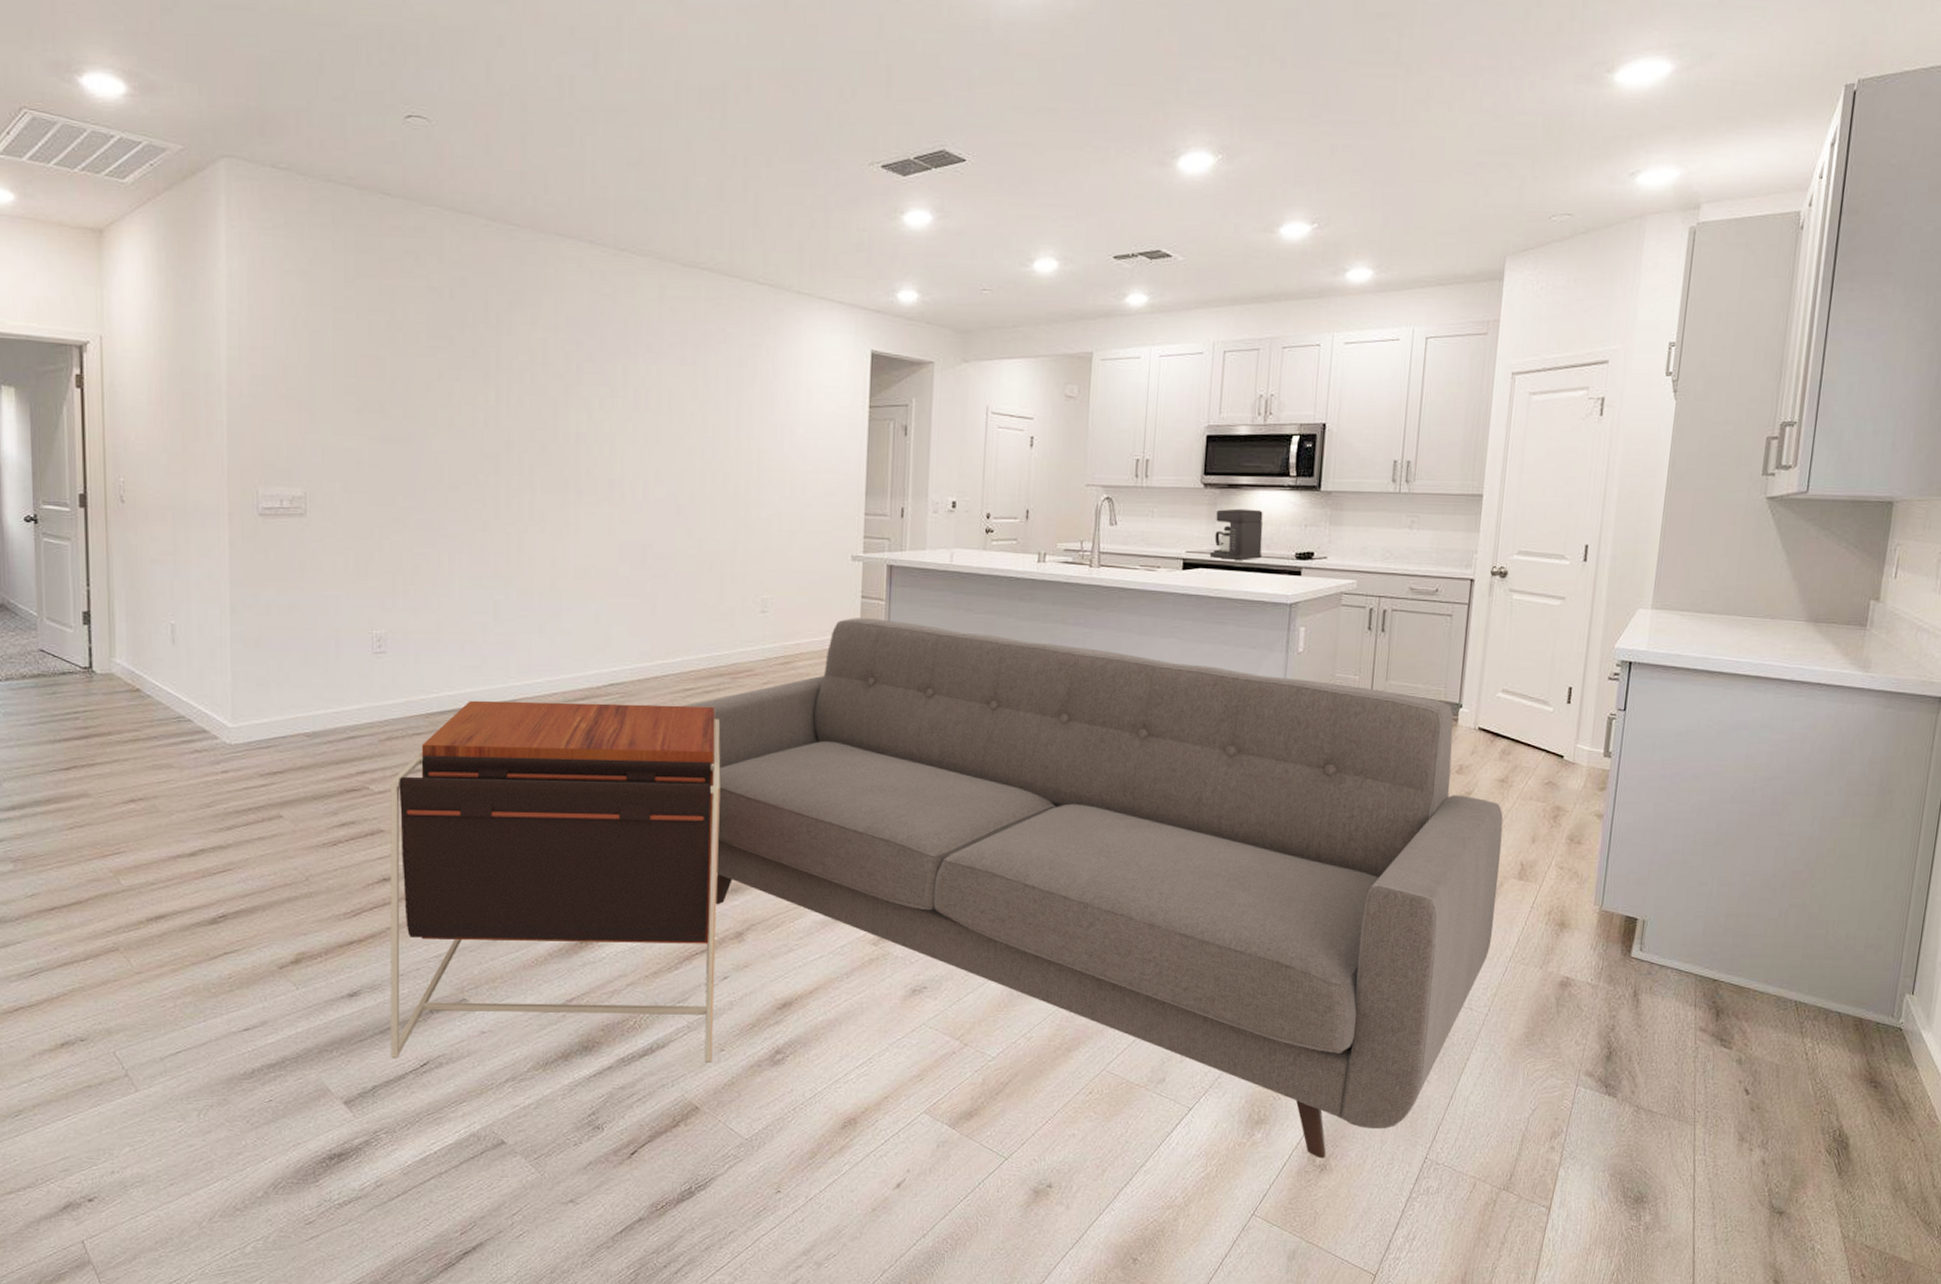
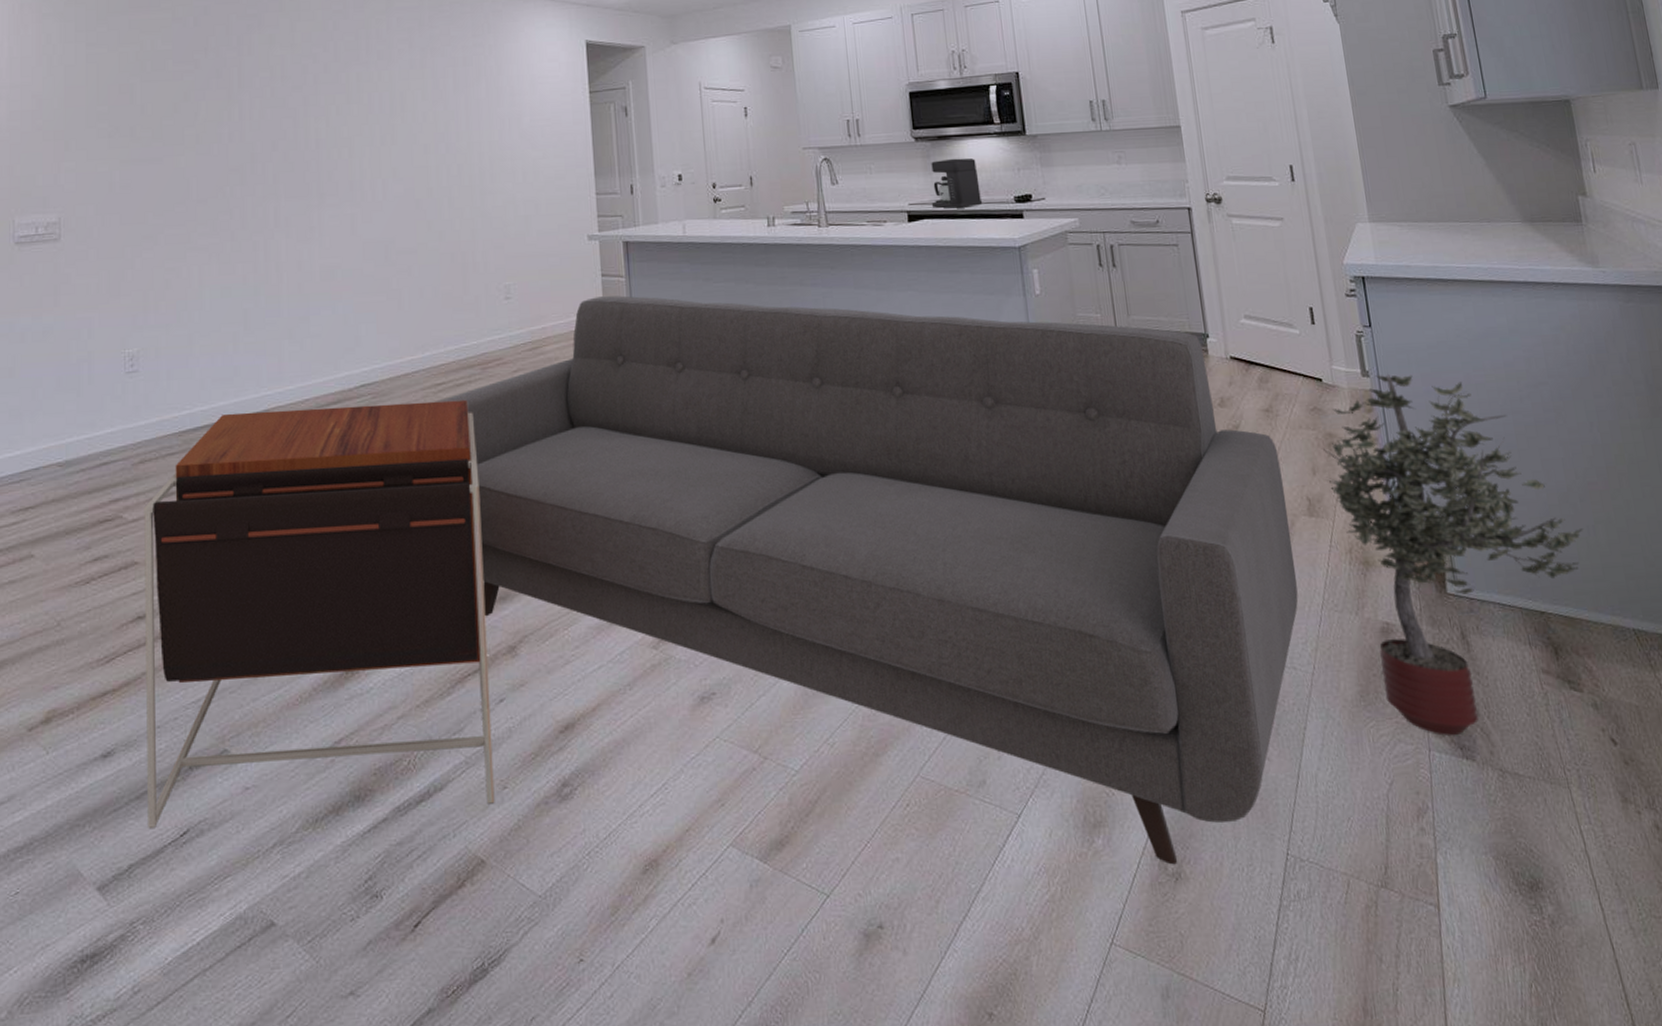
potted tree: none [1544,756,1776,1075] -> present [1323,373,1583,735]

